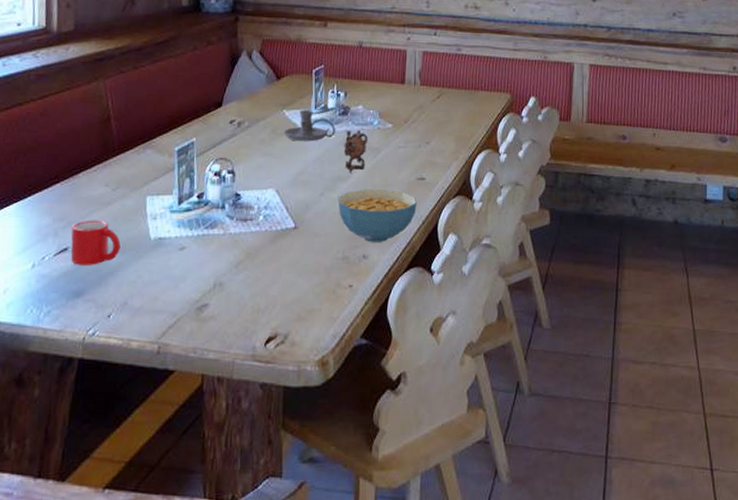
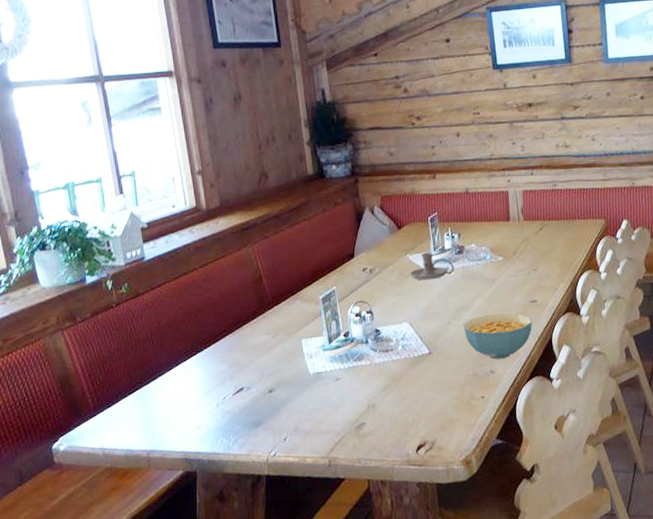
mug: present [71,220,121,265] -> none [243,362,286,401]
teapot: present [343,129,368,173] -> none [463,264,484,303]

